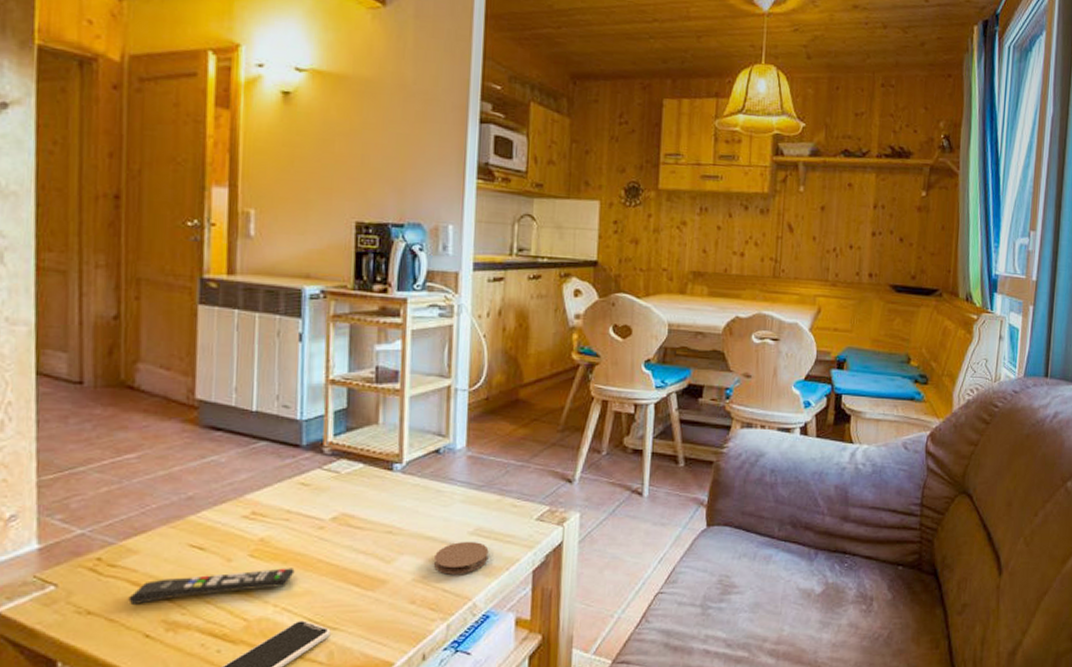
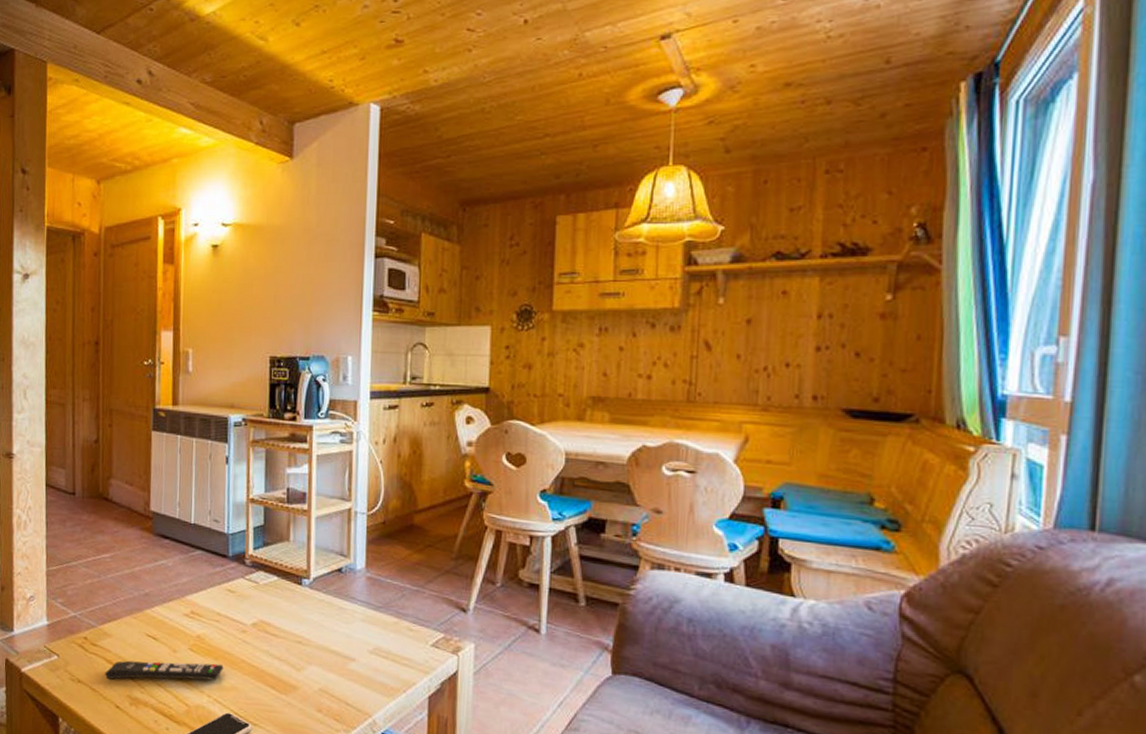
coaster: present [434,541,489,575] -> none [338,659,387,691]

